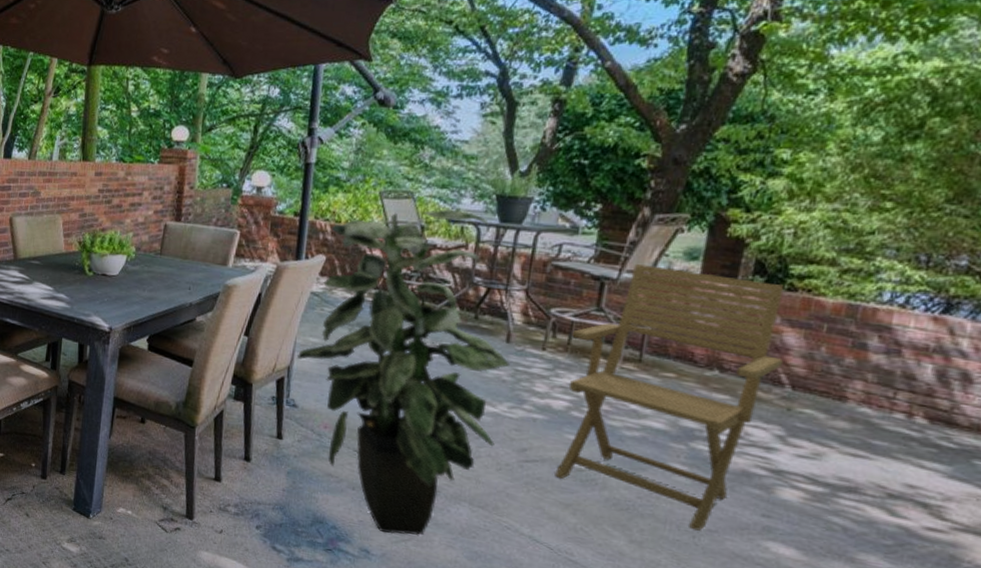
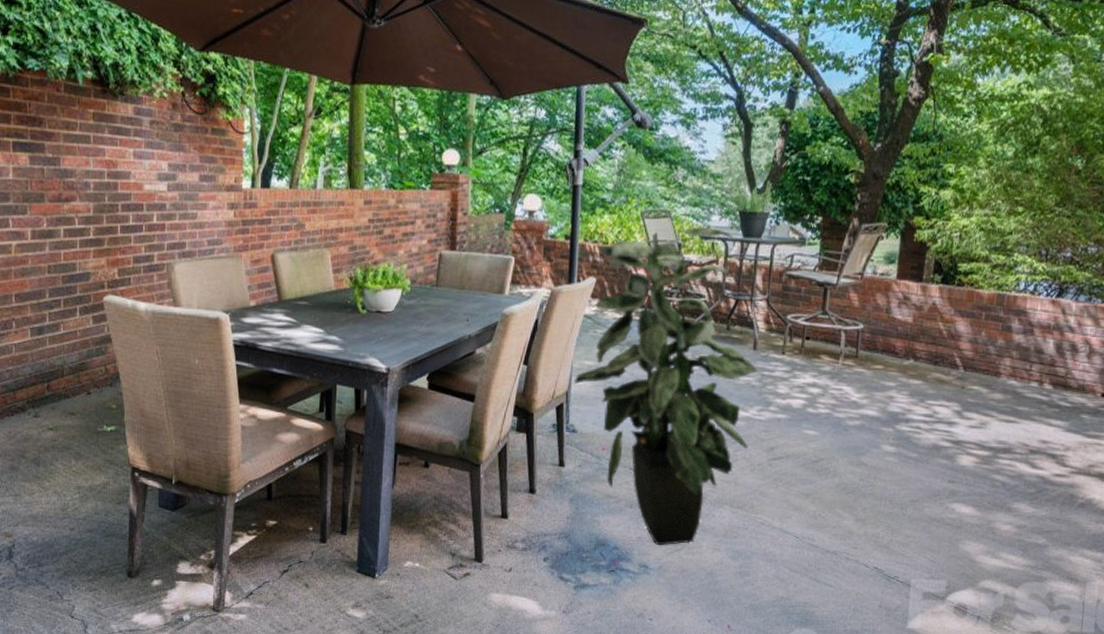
deck chair: present [555,264,785,531] -> none [797,270,957,502]

